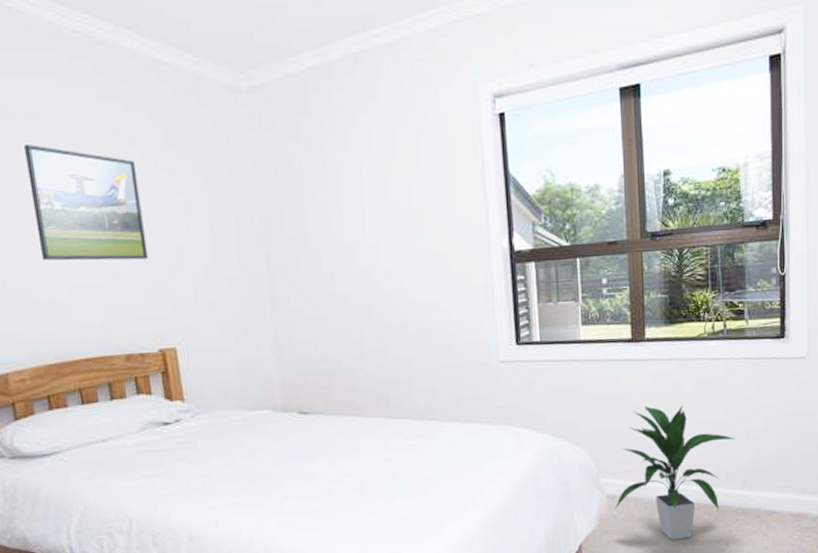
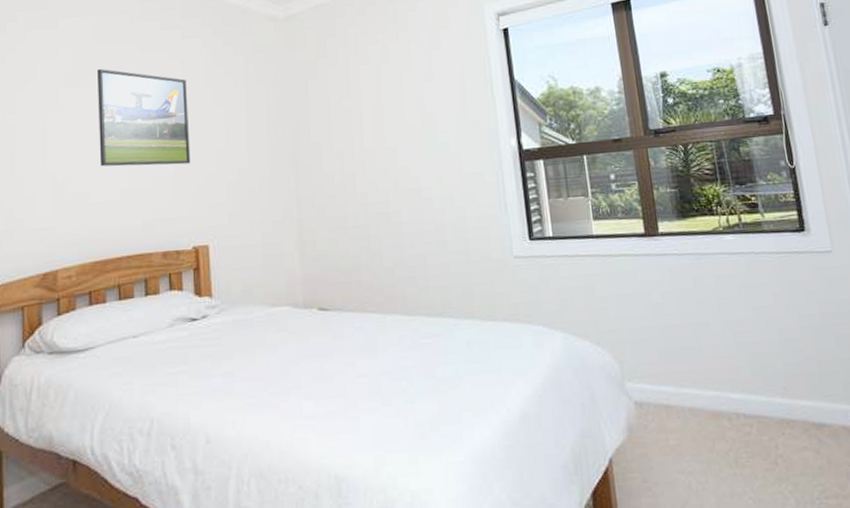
indoor plant: present [615,405,736,540] -> none [644,302,768,456]

